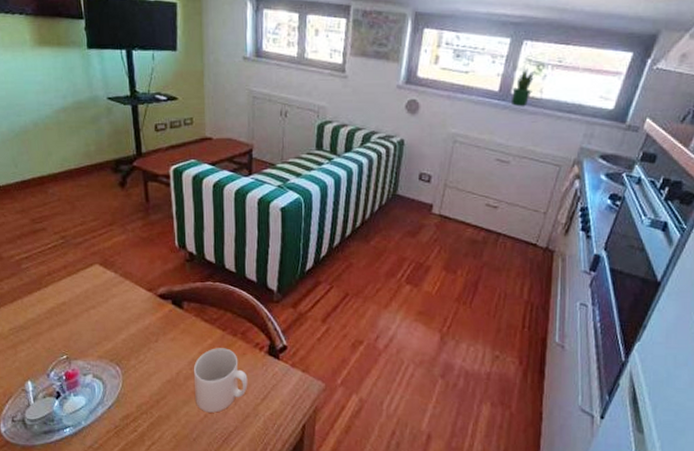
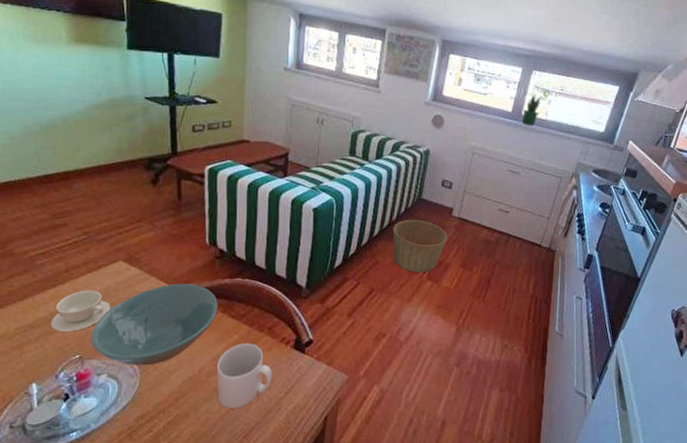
teacup: none [39,293,91,333] -> present [51,290,111,332]
bowl: none [75,287,191,367] -> present [91,283,218,366]
basket: none [366,217,427,276] -> present [392,219,447,273]

